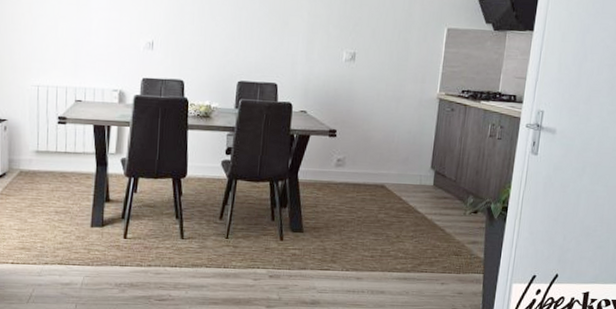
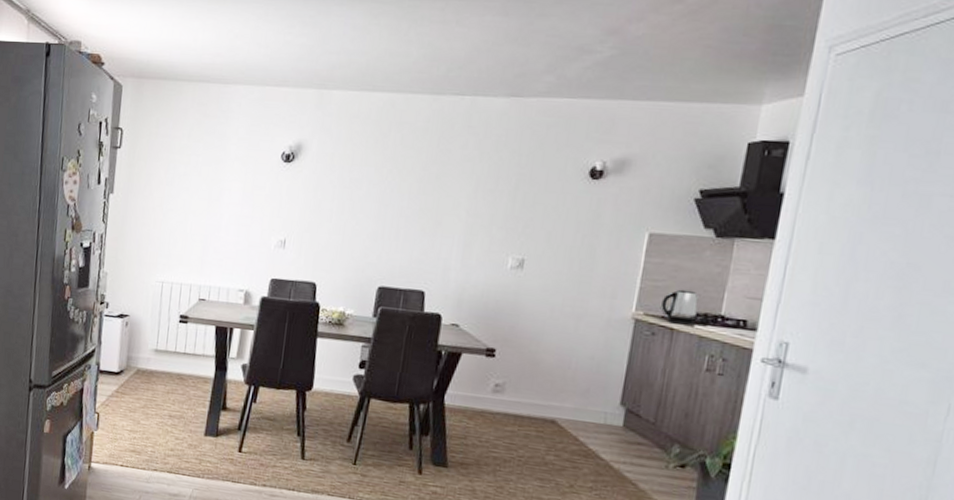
kettle: none [458,73,485,102] -> present [661,289,701,326]

